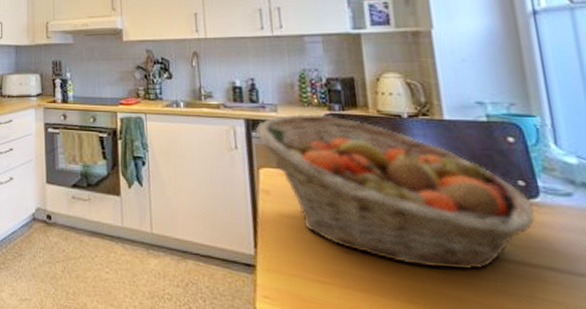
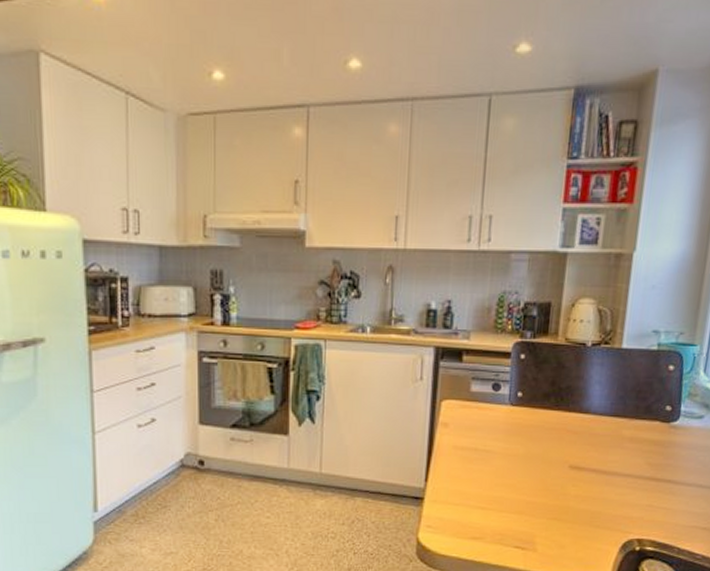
fruit basket: present [255,113,536,271] -> none [443,340,672,488]

